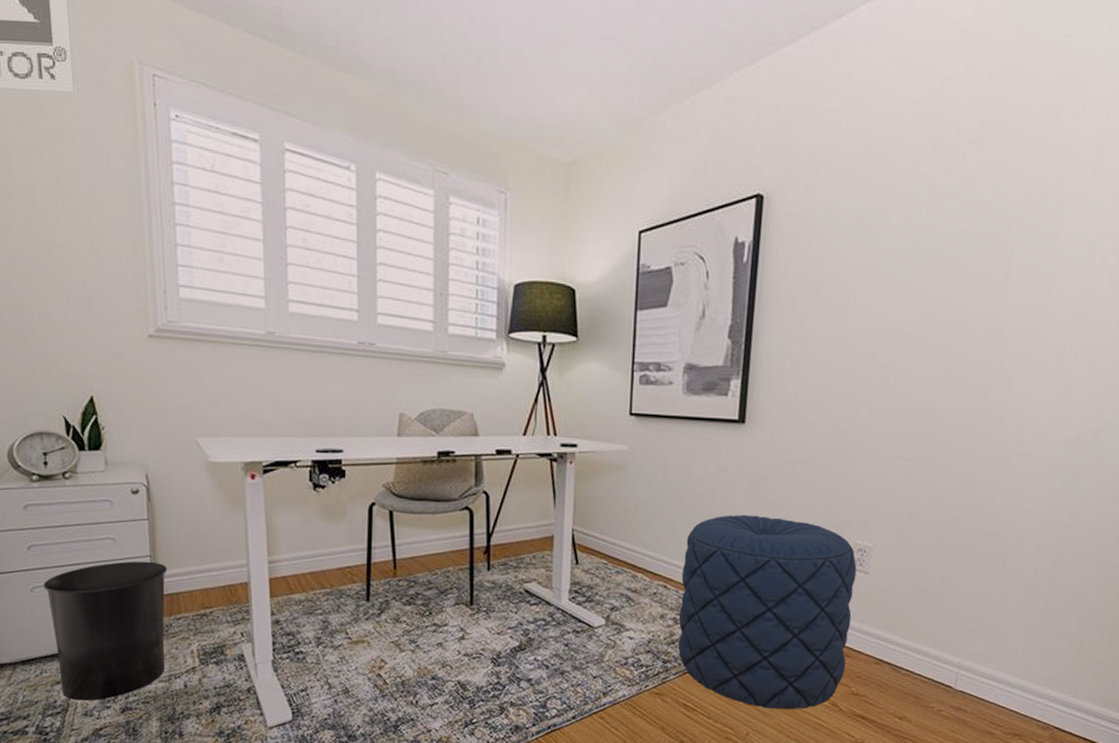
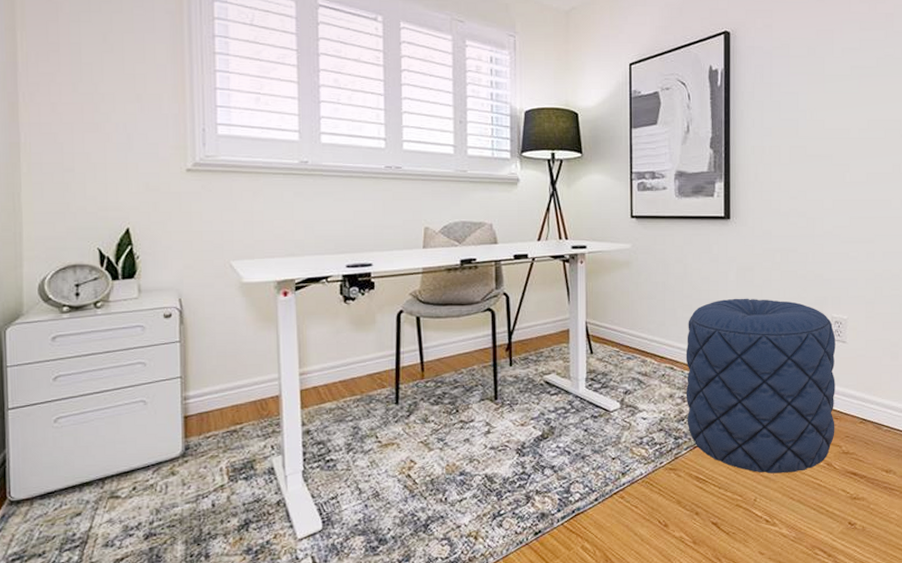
waste bin: present [43,561,168,701] -> none [67,382,198,531]

